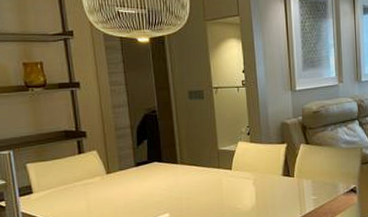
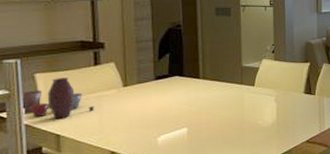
pottery set: none [17,167,81,207] -> present [22,78,94,120]

